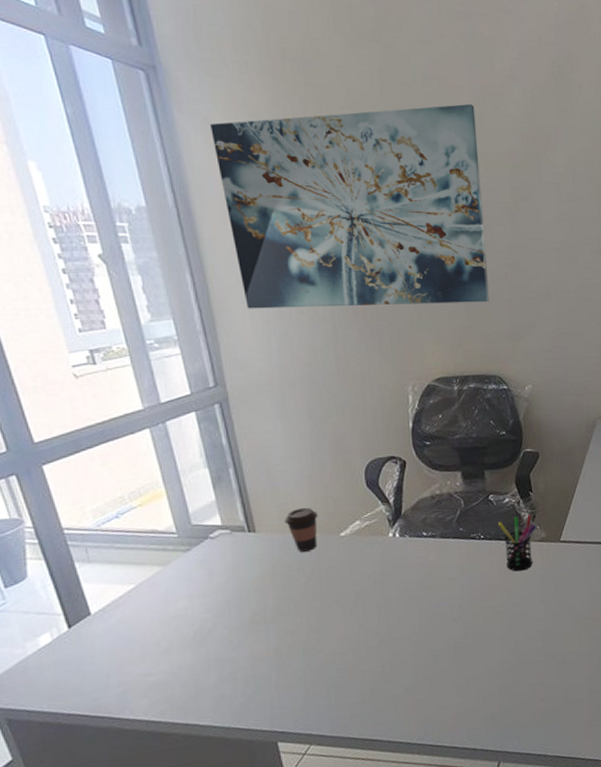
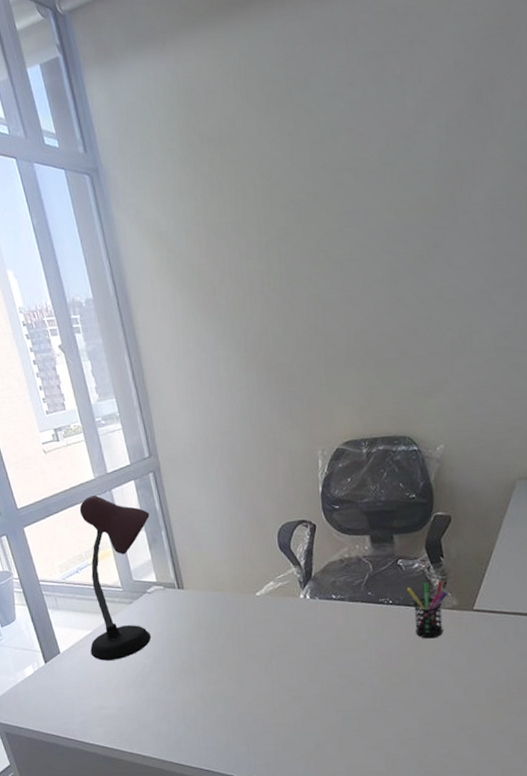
desk lamp: none [122,428,214,620] -> present [79,495,151,661]
wall art: present [211,103,489,309] -> none [142,151,399,384]
coffee cup: present [284,507,318,552] -> none [207,567,237,609]

